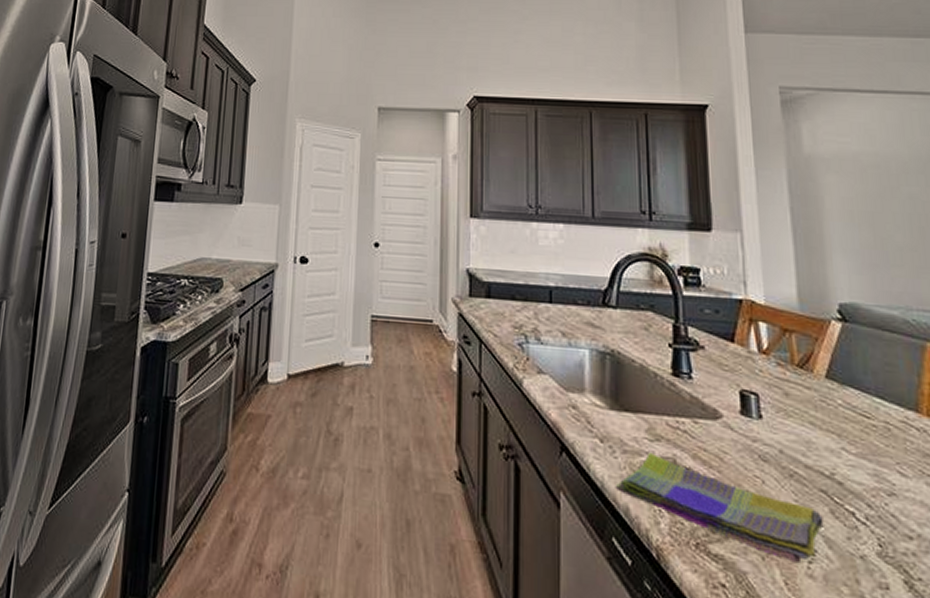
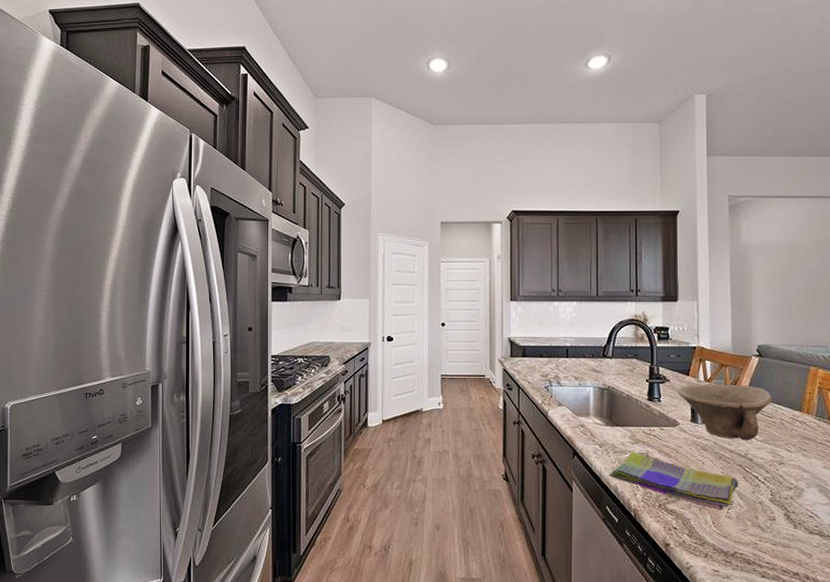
bowl: none [717,356,870,453] -> present [677,384,773,441]

